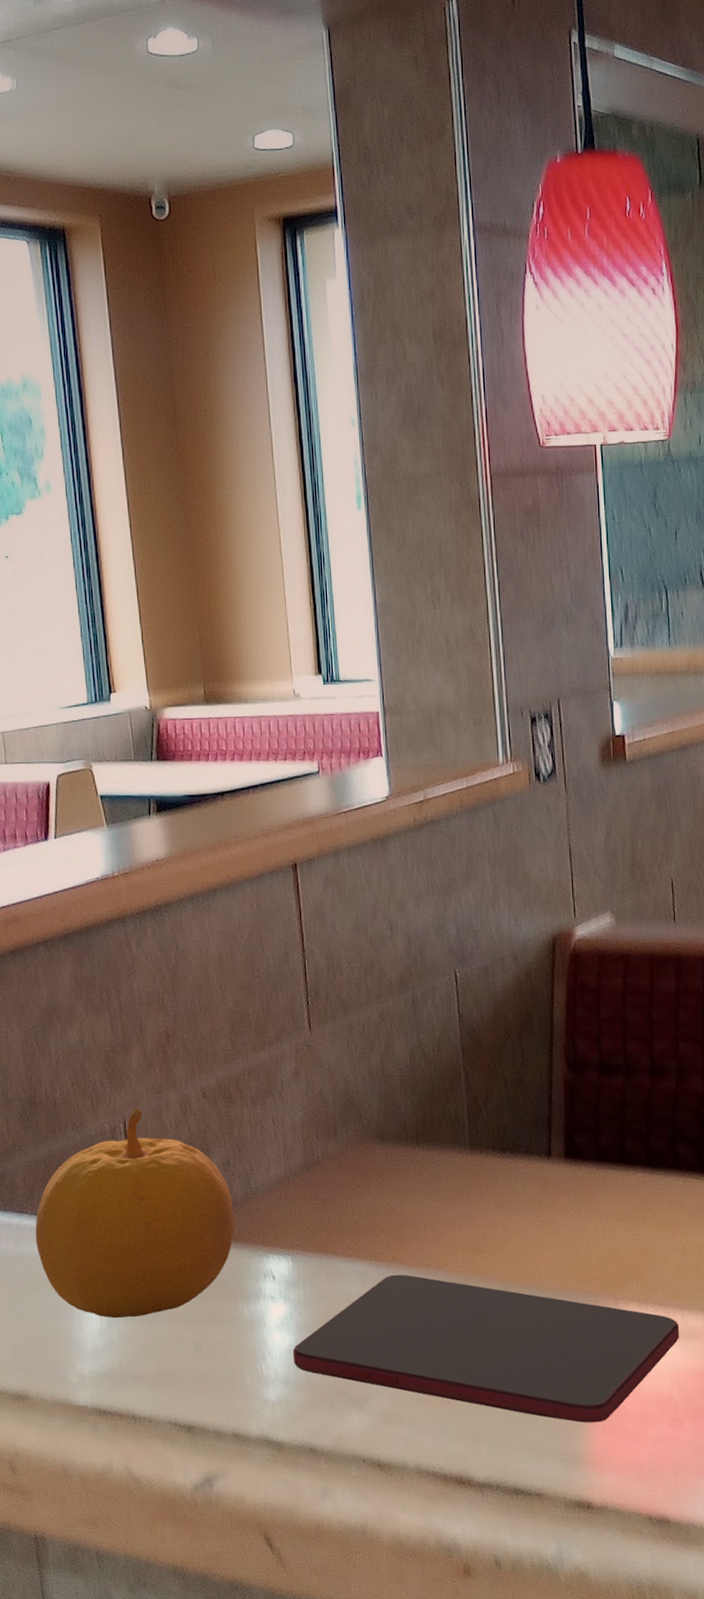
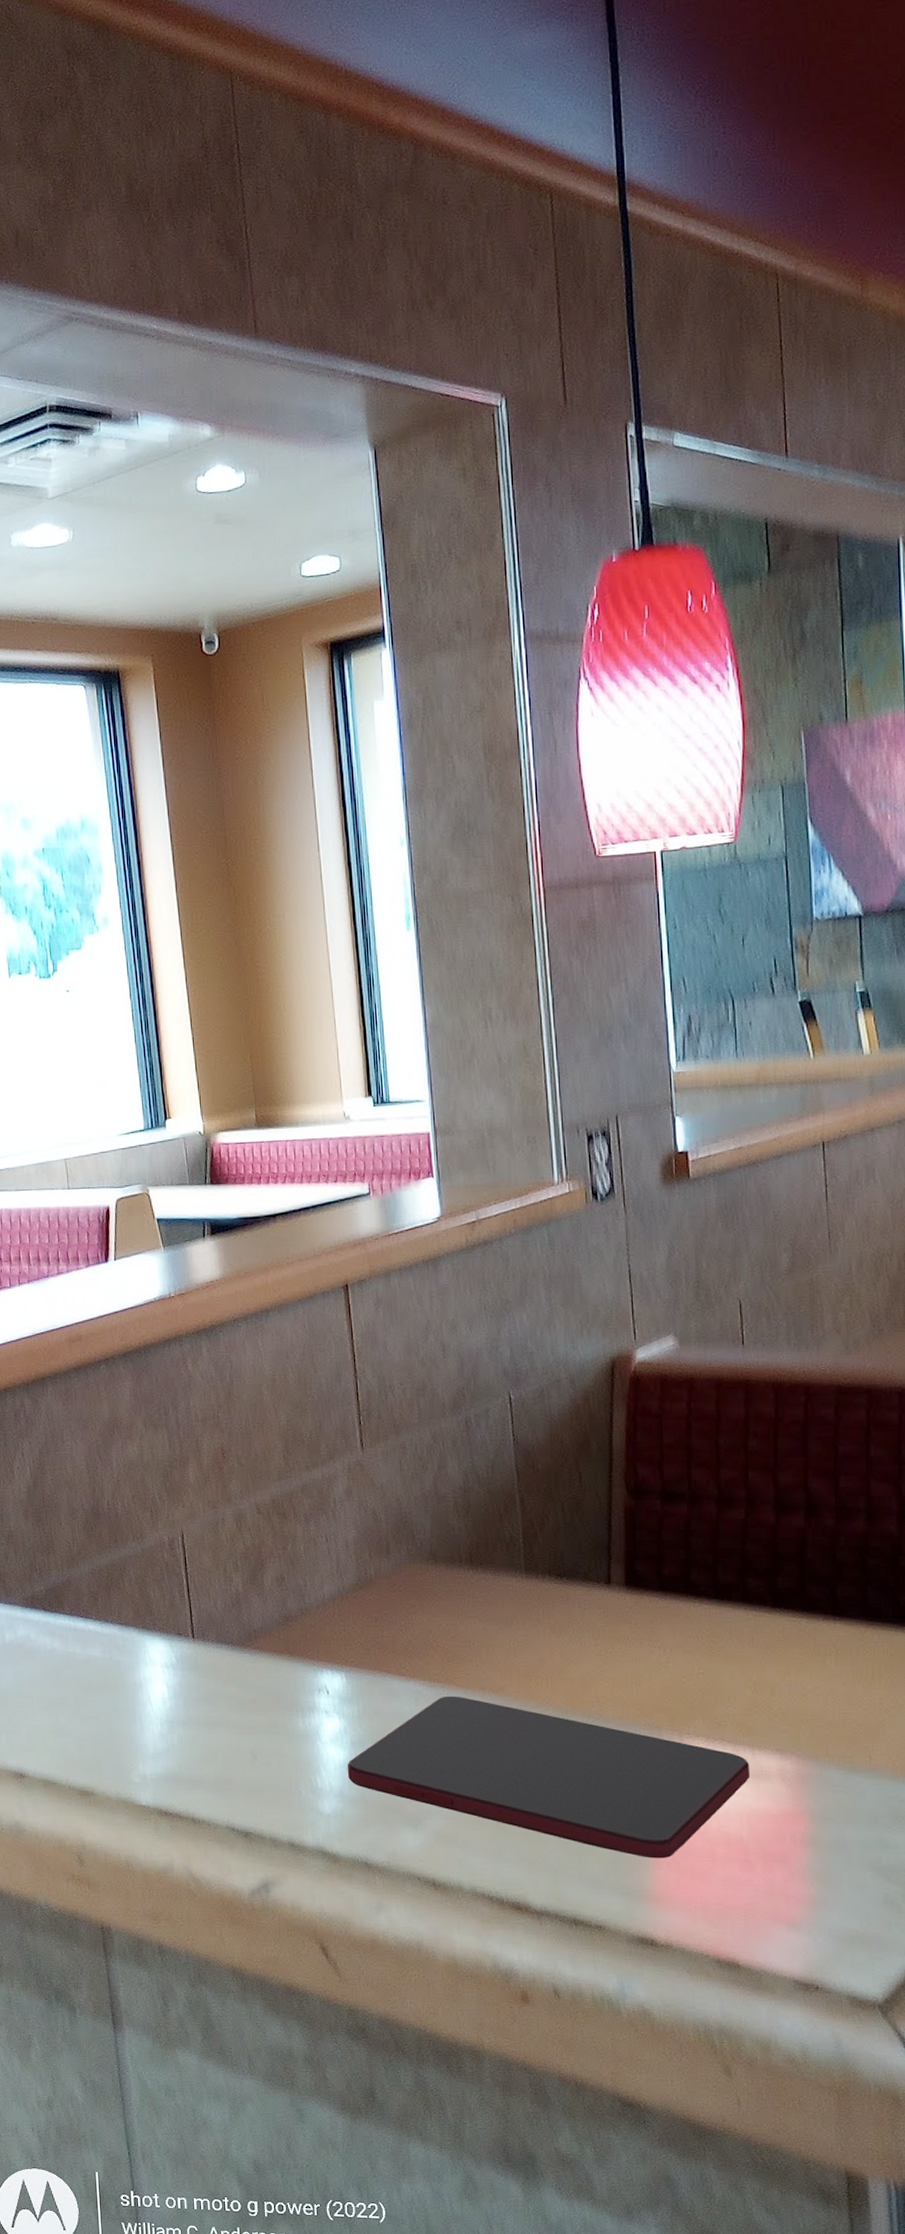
fruit: present [35,1108,235,1319] -> none [99,1521,290,1724]

